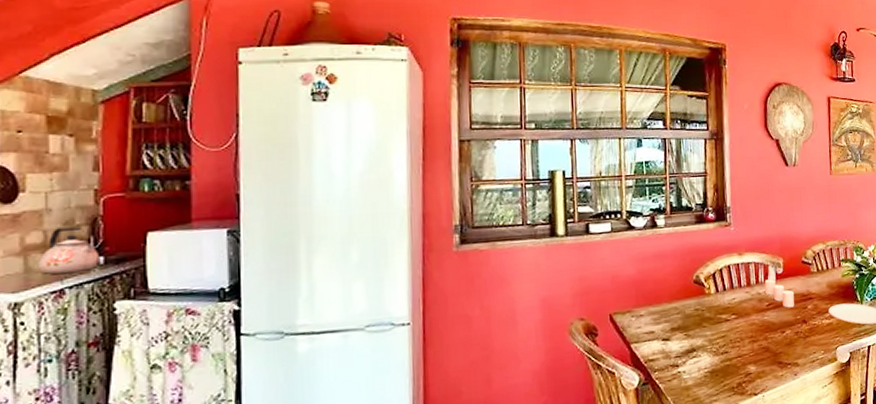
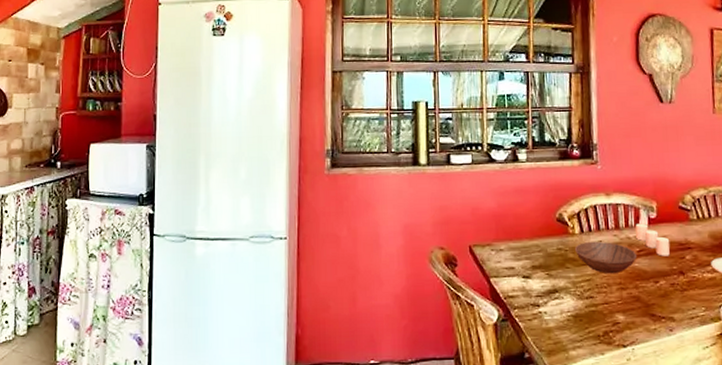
kettle: present [37,227,99,275] -> none [17,137,57,175]
bowl: none [711,299,767,329] -> present [575,241,638,273]

